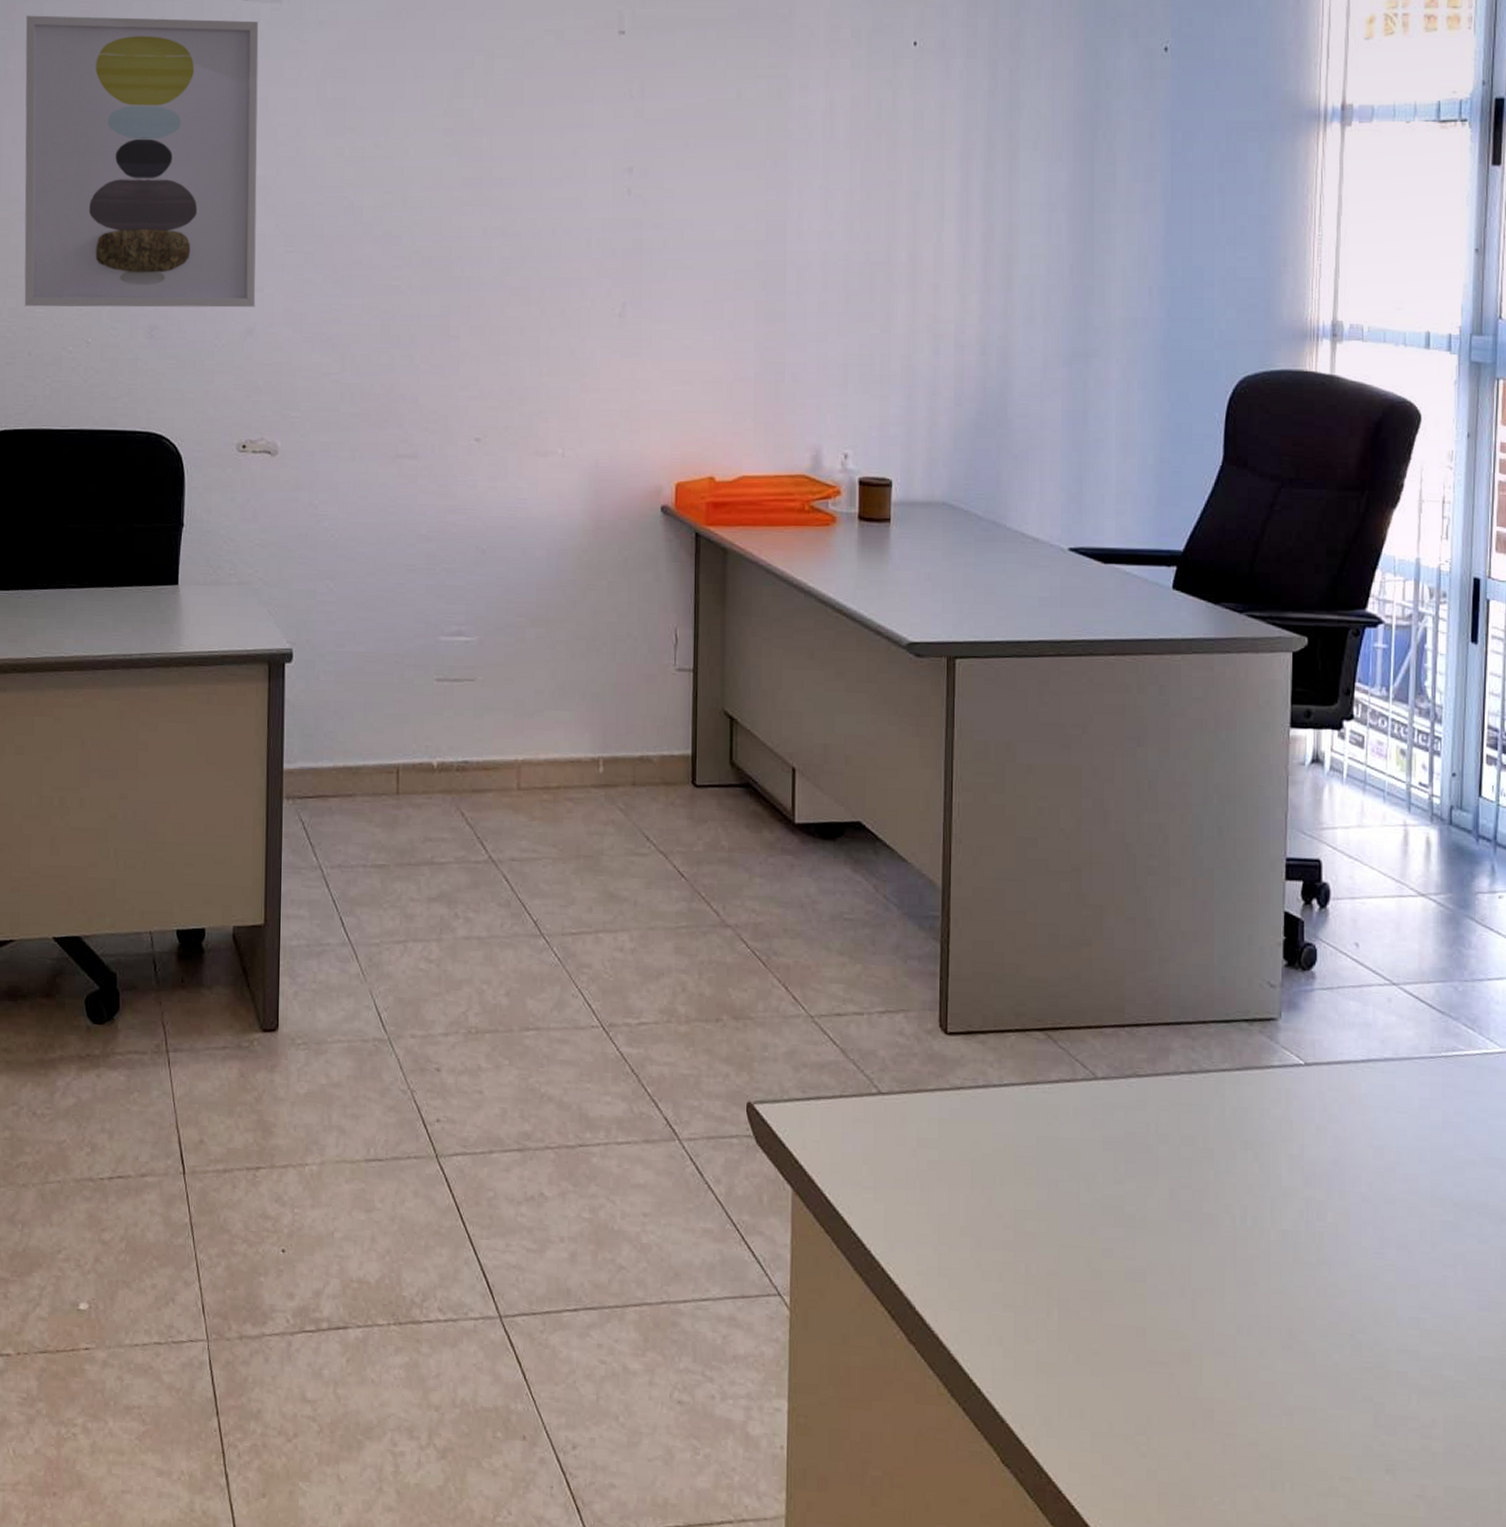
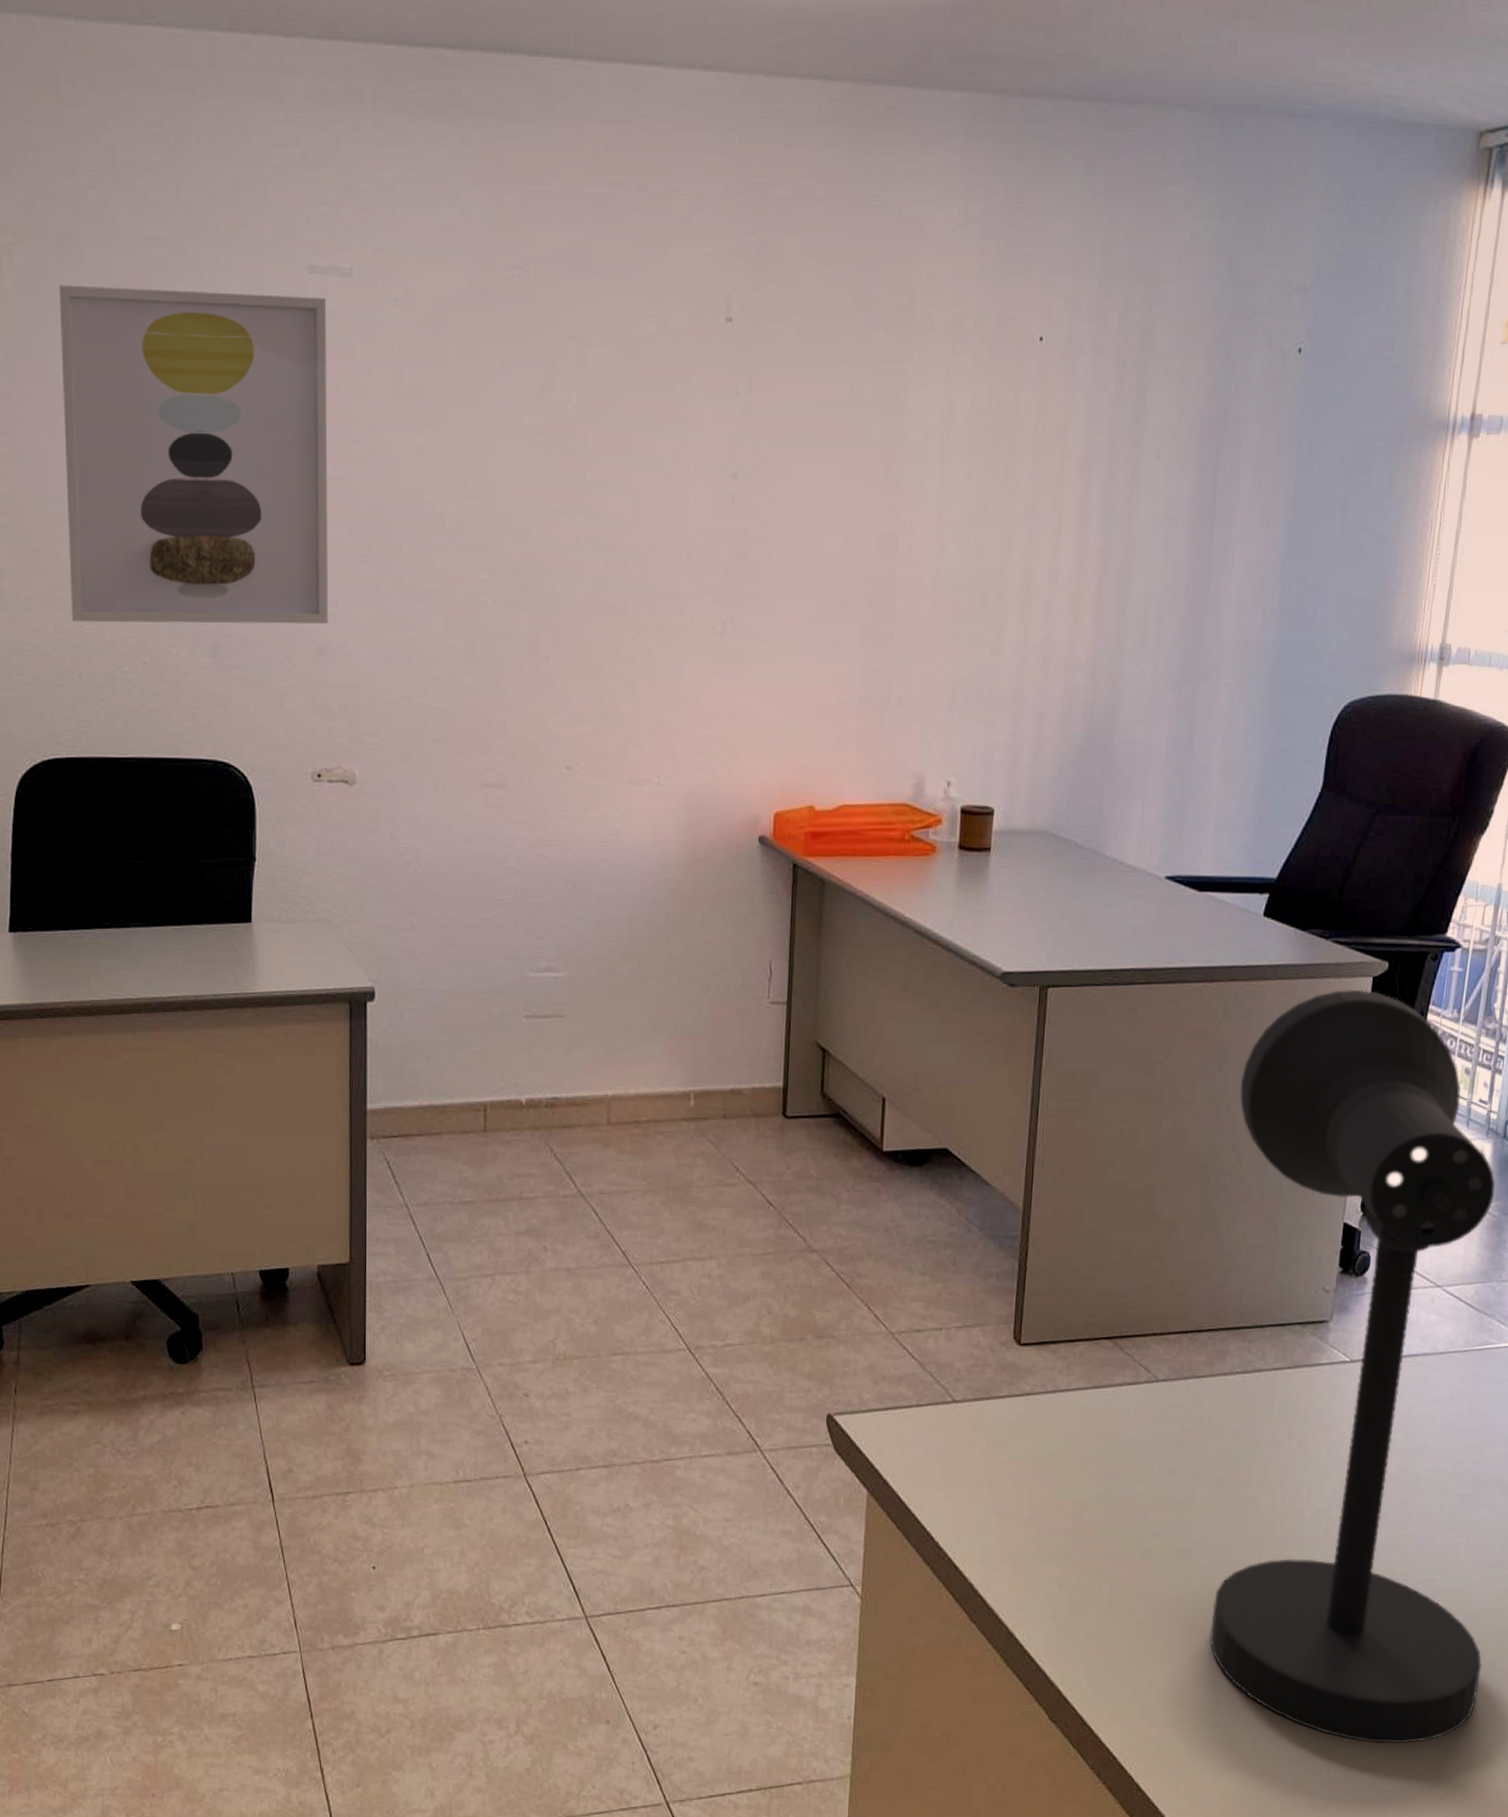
desk lamp: none [1161,664,1488,1516] -> present [1209,989,1496,1744]

